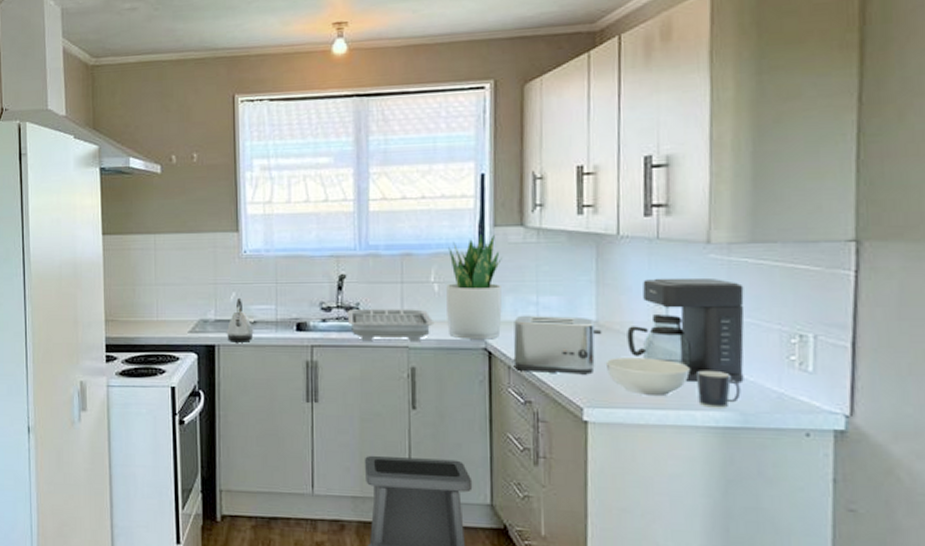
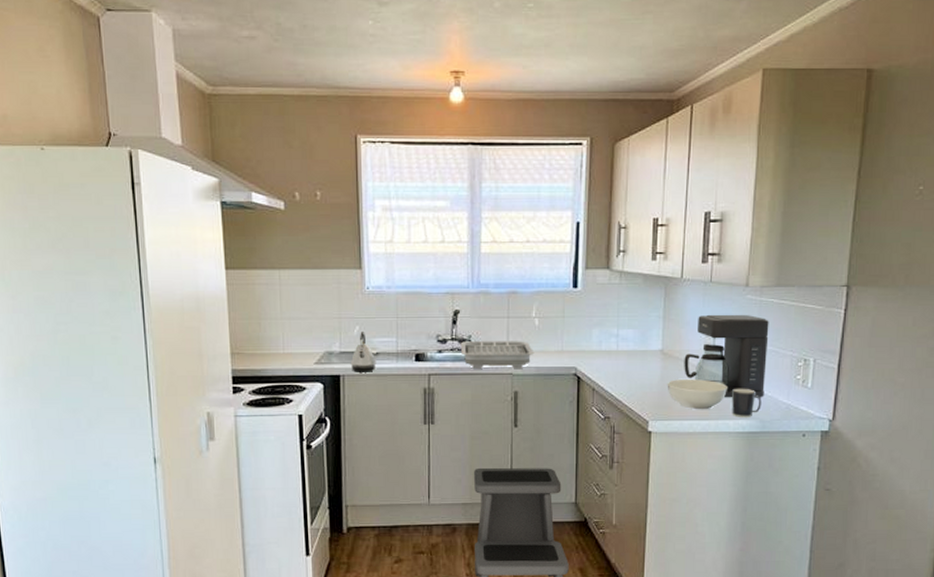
planter: present [446,234,502,339] -> none [545,276,591,367]
toaster: present [513,315,602,376] -> none [597,345,666,395]

